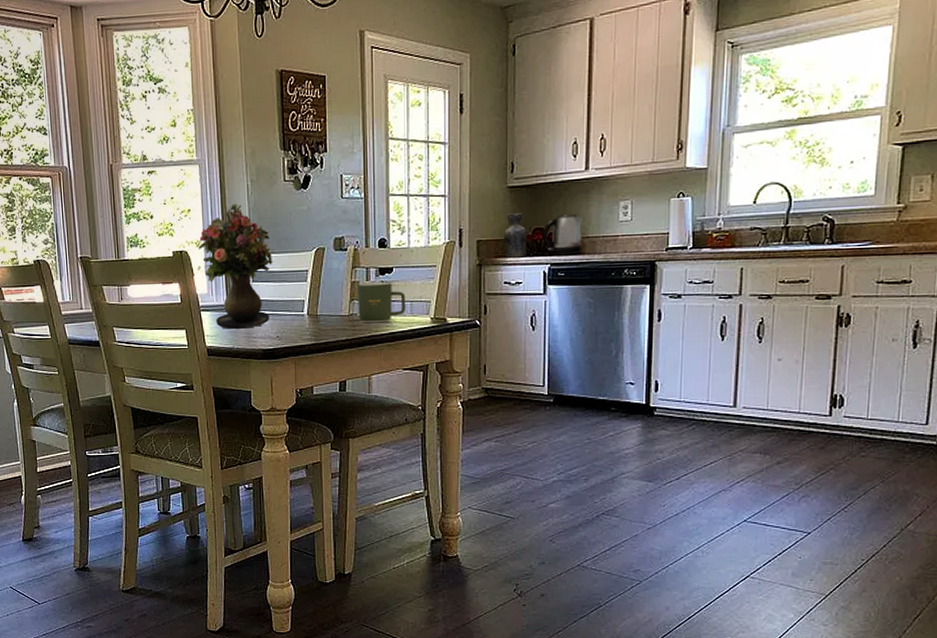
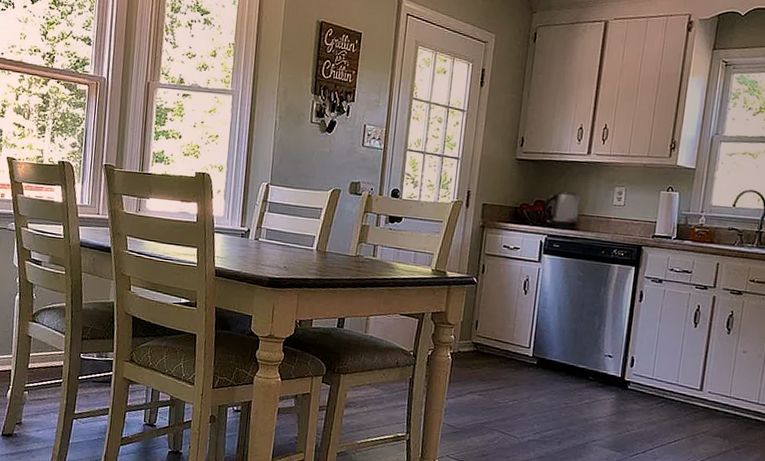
bouquet: present [198,202,274,329] -> none [221,135,291,255]
mug: present [356,283,406,324] -> none [364,228,411,268]
ceramic jug: present [503,213,528,258] -> none [507,183,530,225]

